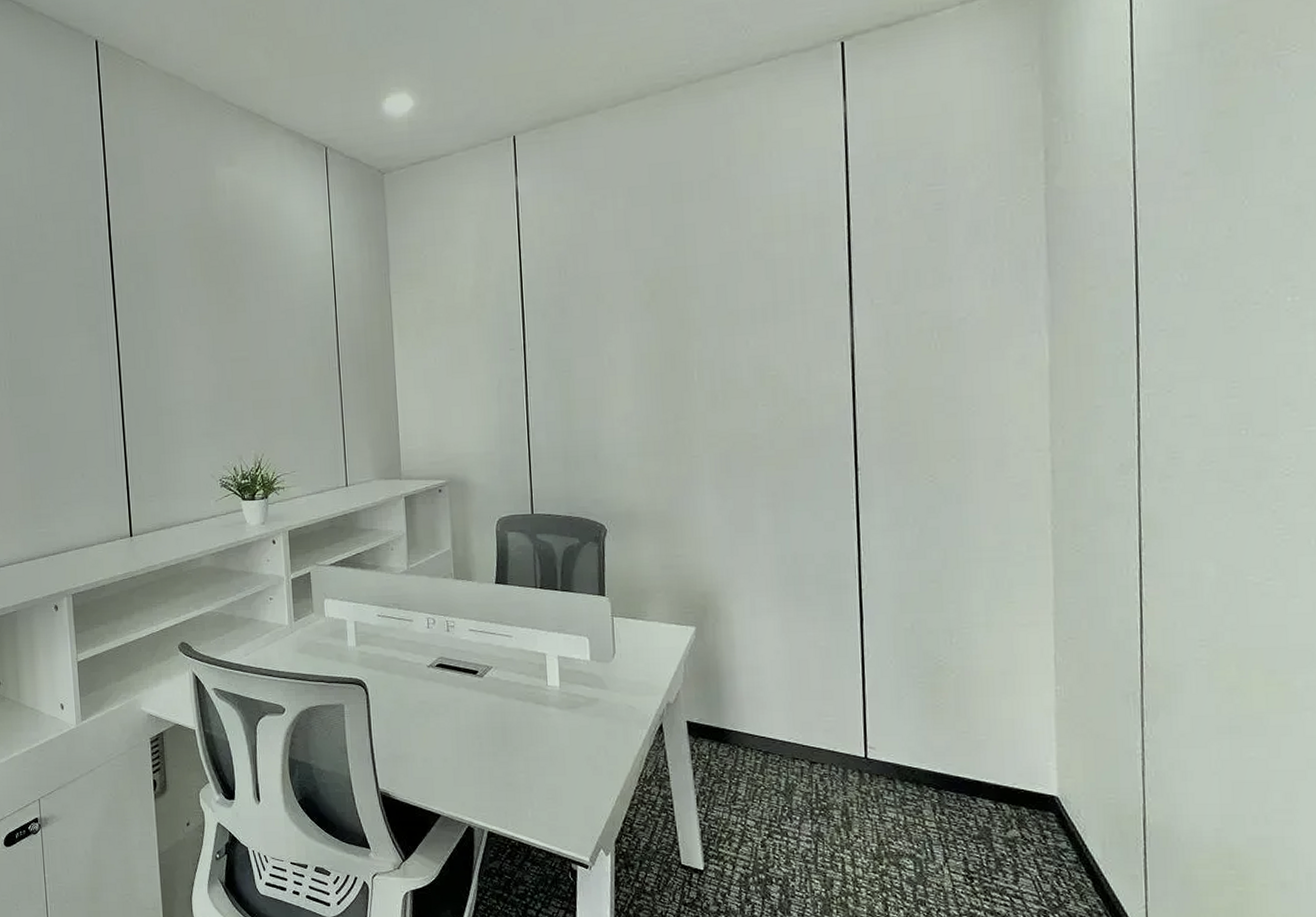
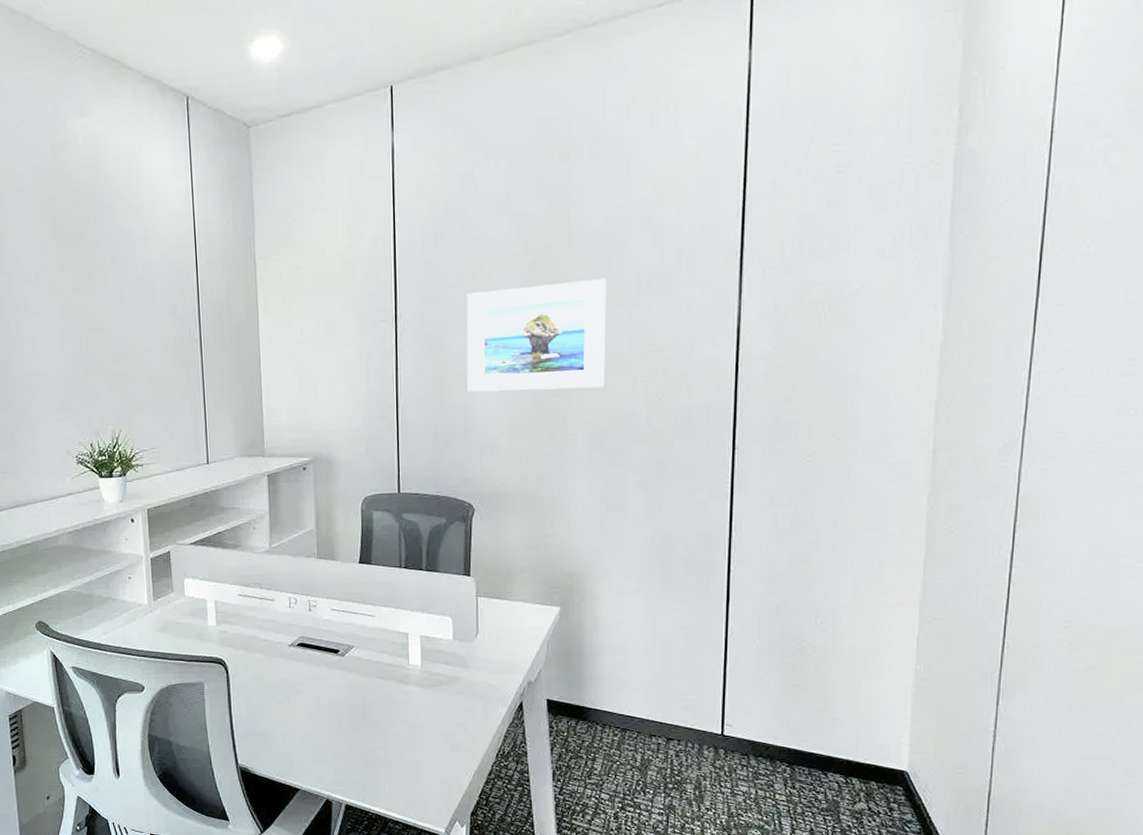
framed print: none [591,309,728,417] -> present [466,279,607,393]

